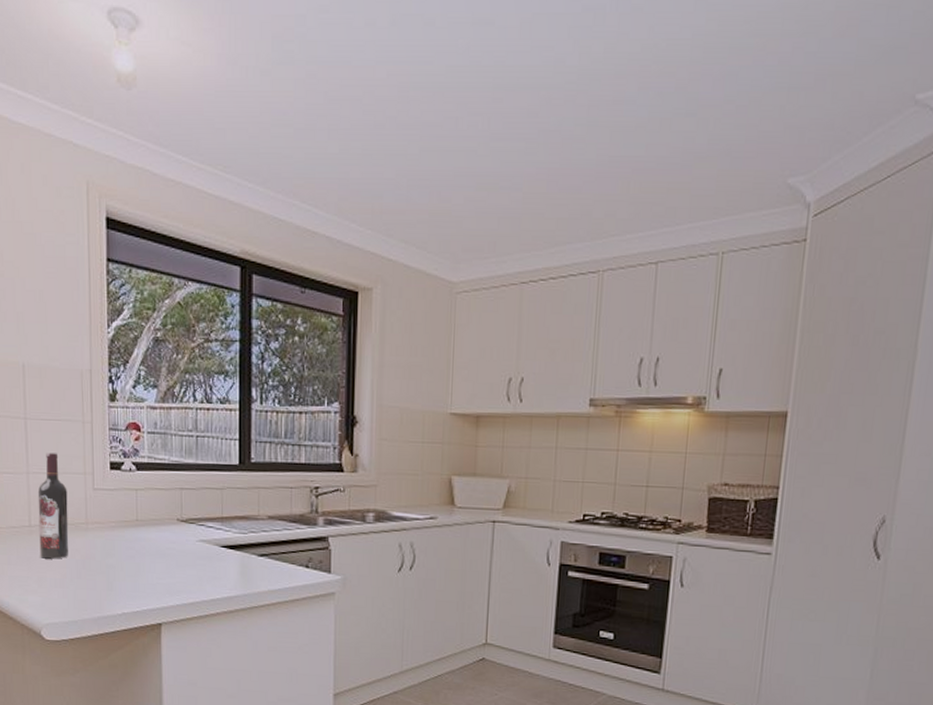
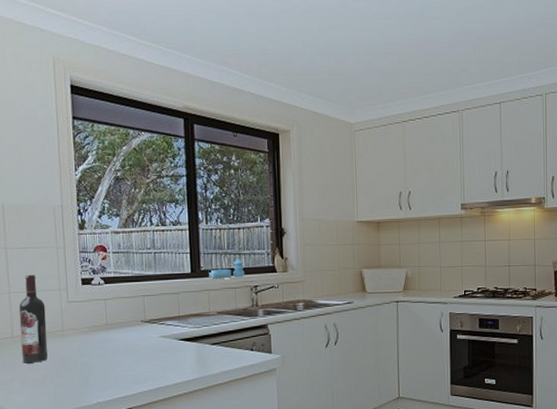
soap dispenser: none [259,451,304,475] -> present [208,259,245,279]

